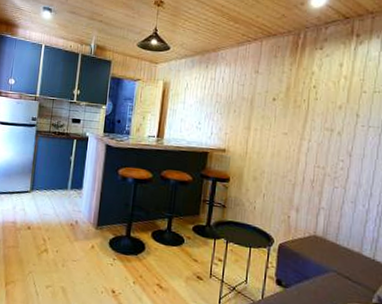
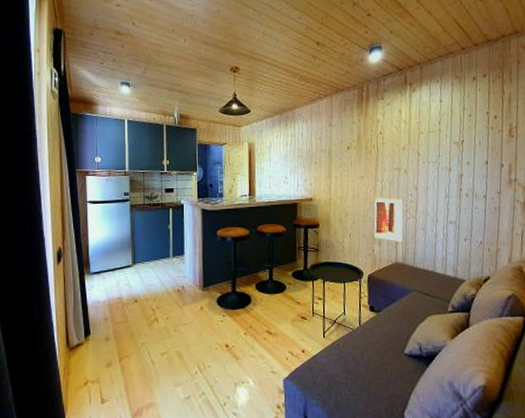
wall art: none [291,158,331,213] -> present [374,197,403,242]

